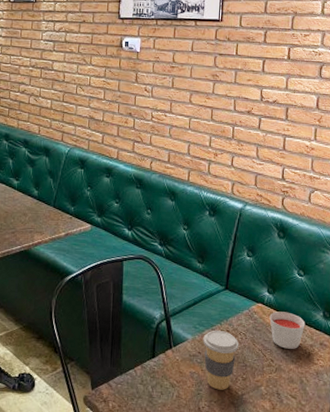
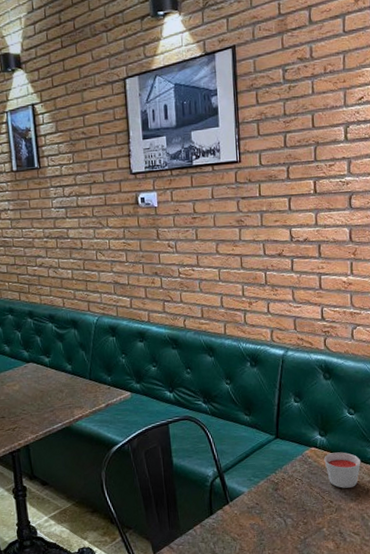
coffee cup: present [203,330,239,390] -> none [259,479,297,537]

